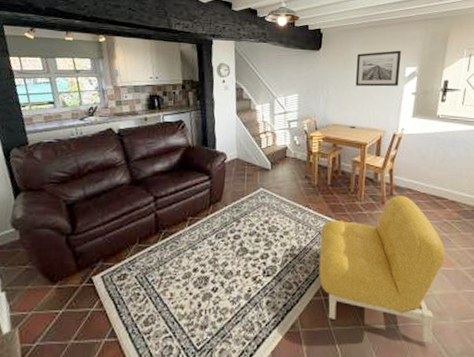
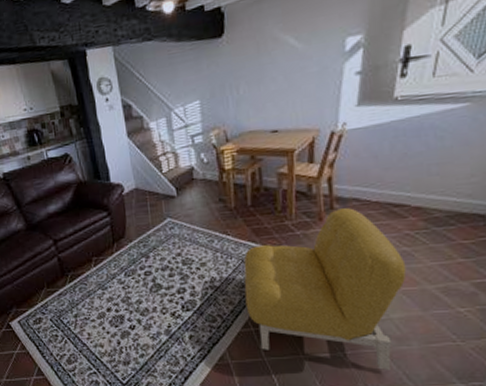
wall art: present [355,50,402,87] -> none [273,14,339,77]

